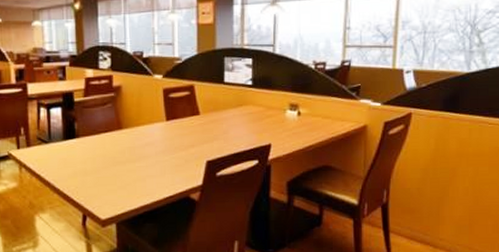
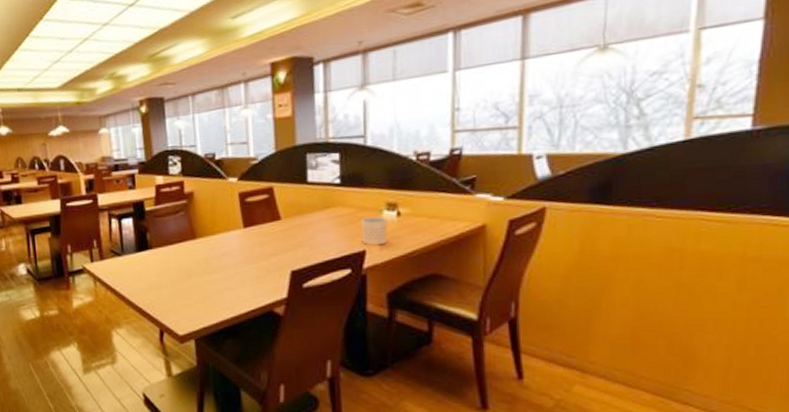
mug: none [267,115,290,140] -> present [360,216,388,246]

